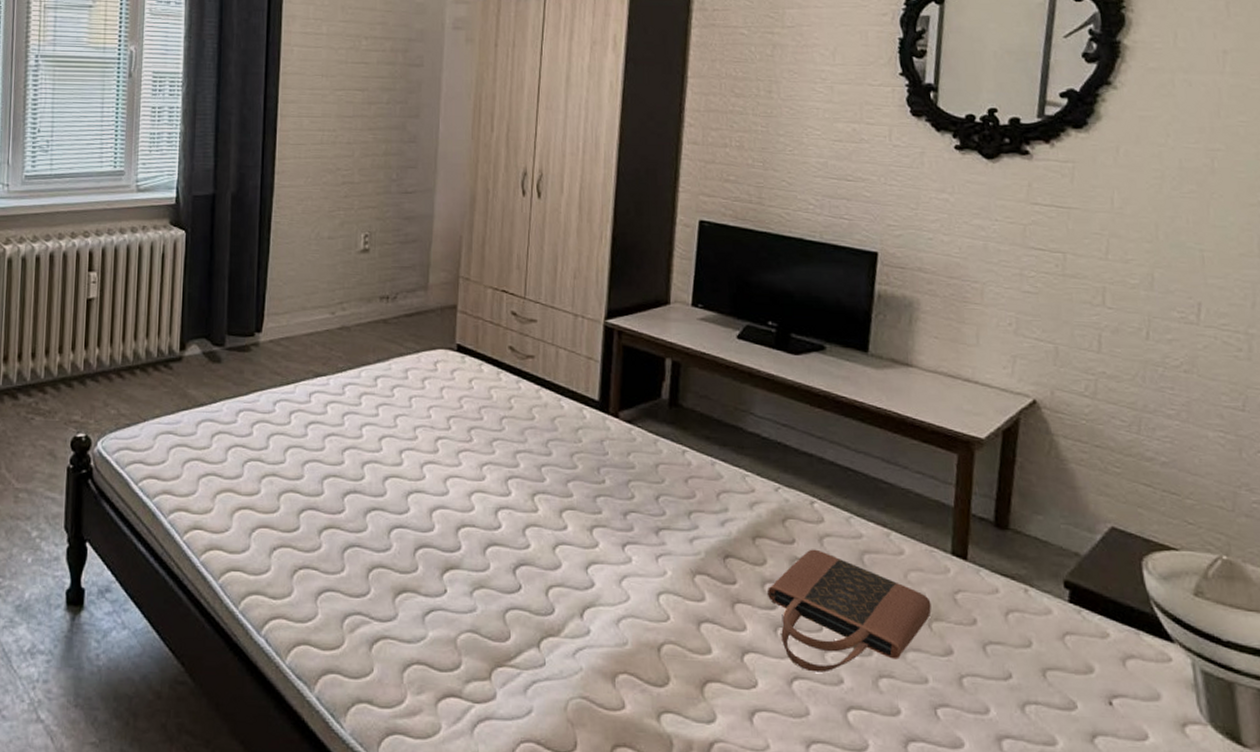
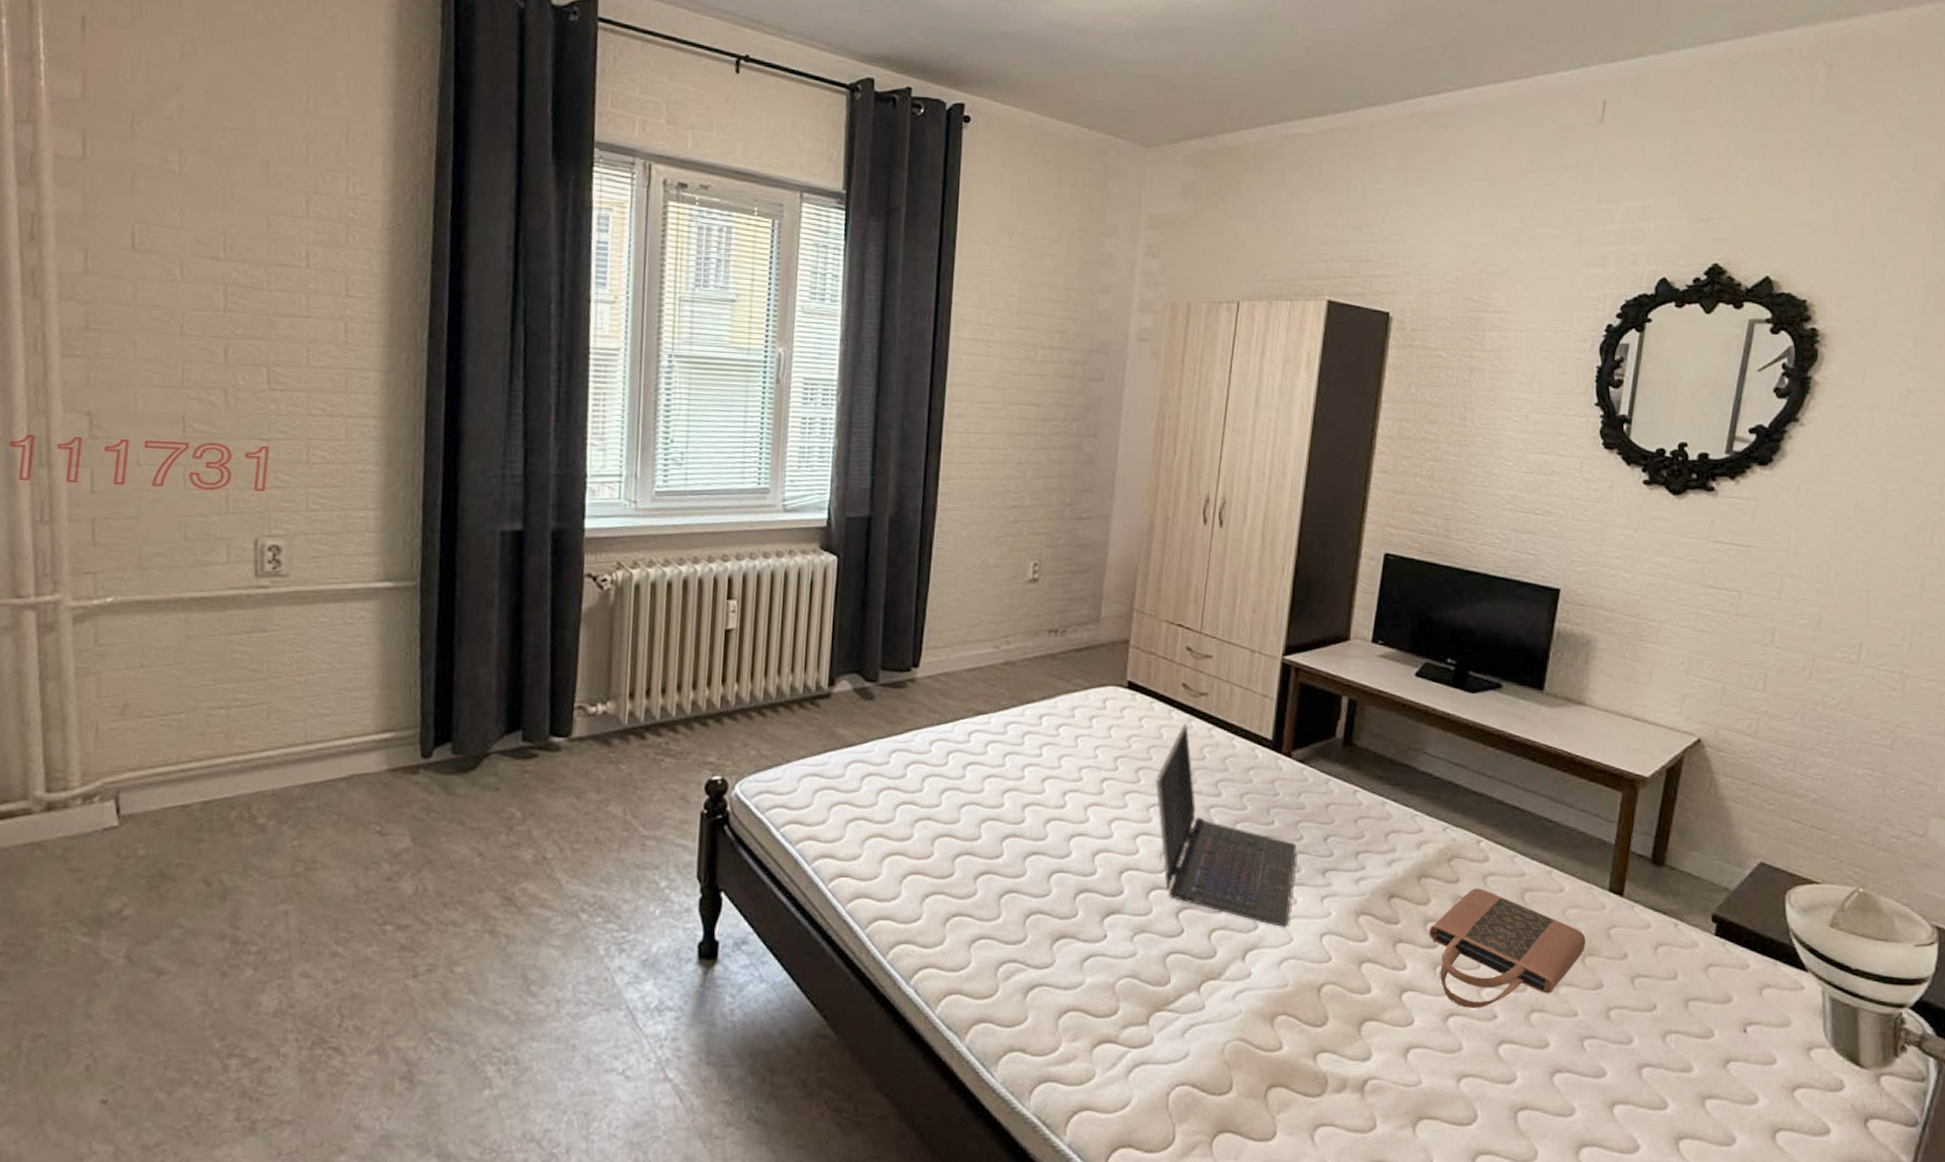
laptop computer: none [488,385,628,586] -> present [1156,723,1296,927]

